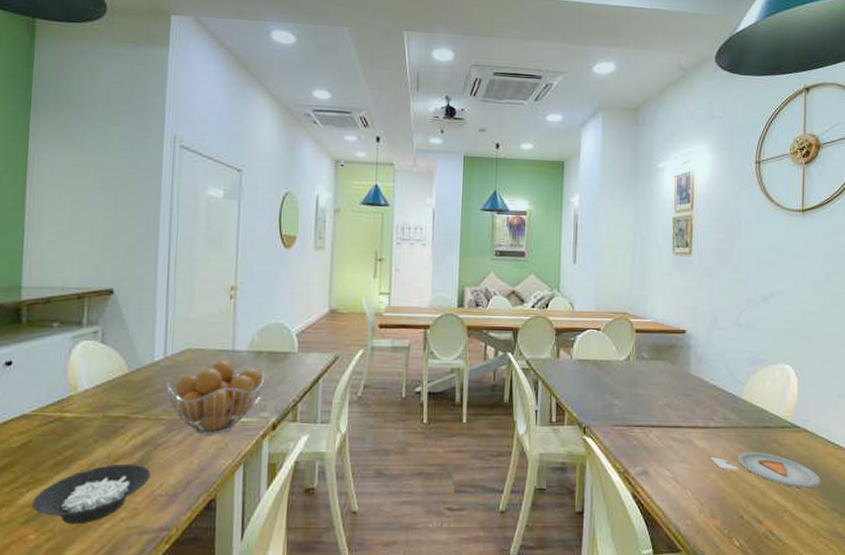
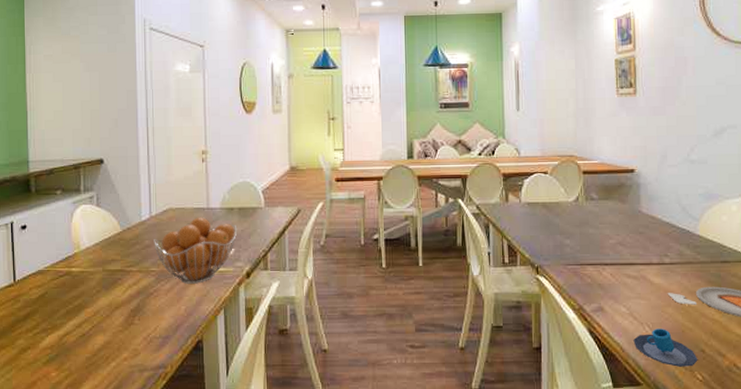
cereal bowl: present [31,463,151,525] -> none [51,310,146,364]
mug: none [675,494,736,533] -> present [633,329,698,367]

